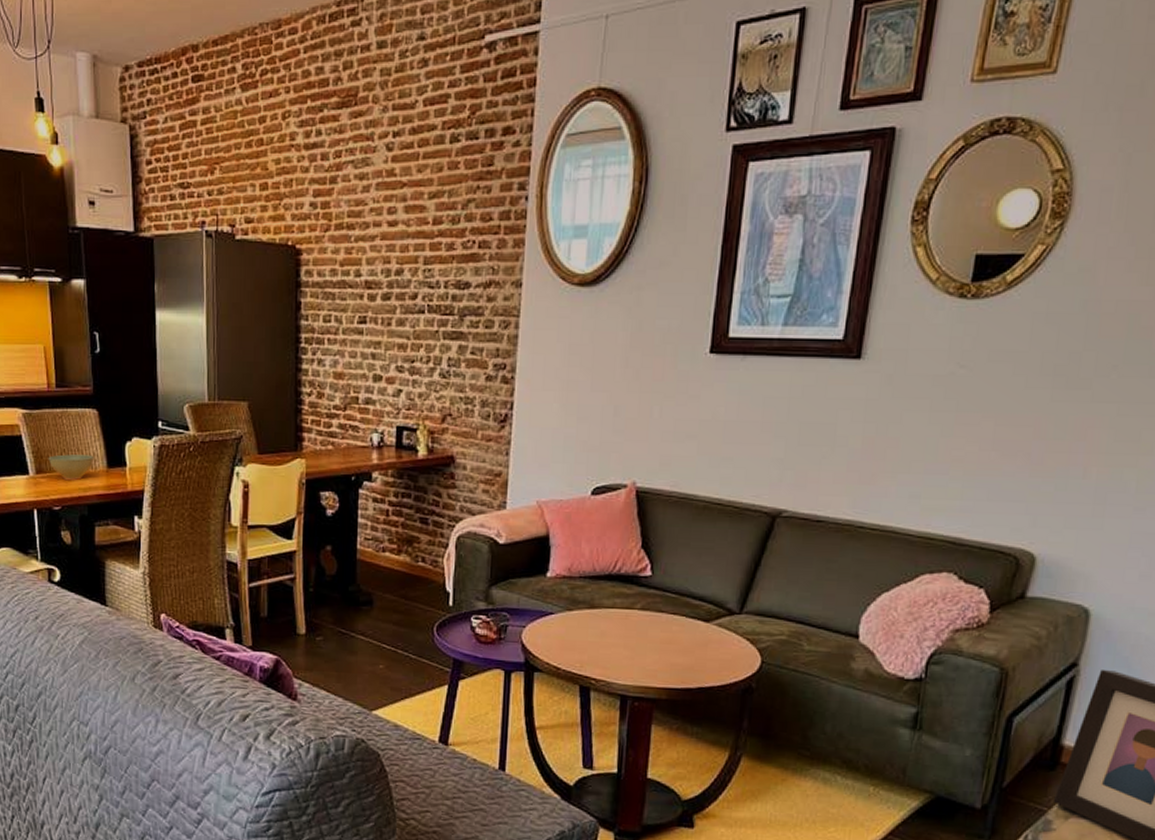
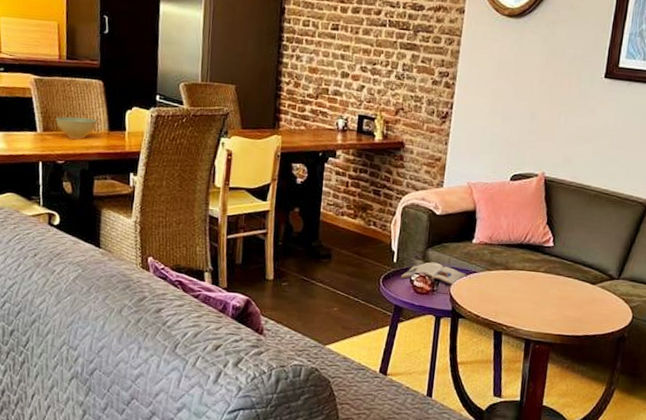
magazine: none [459,603,547,632] -> present [401,262,471,286]

